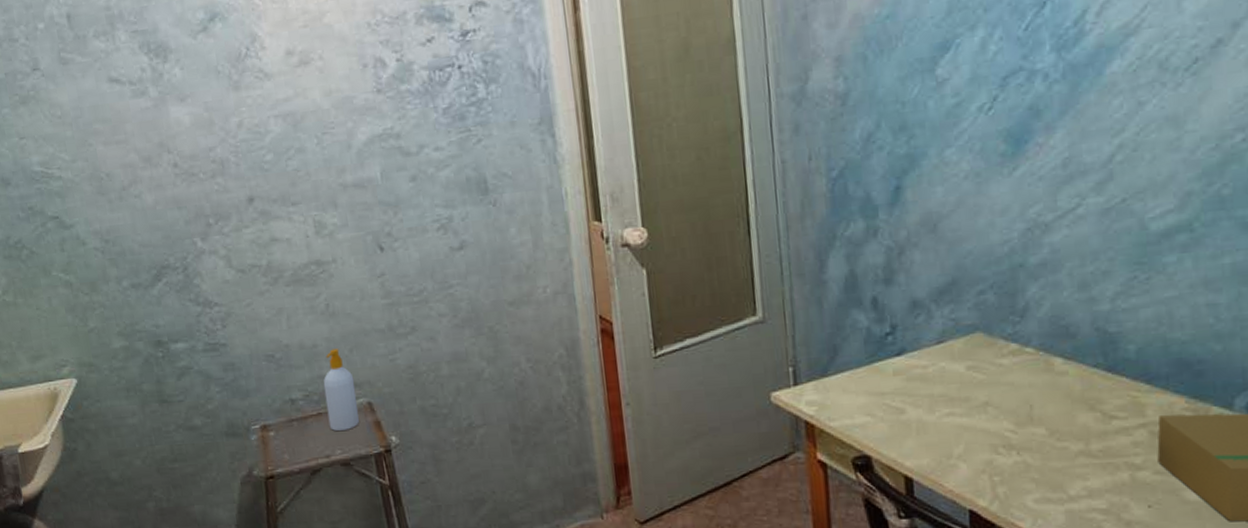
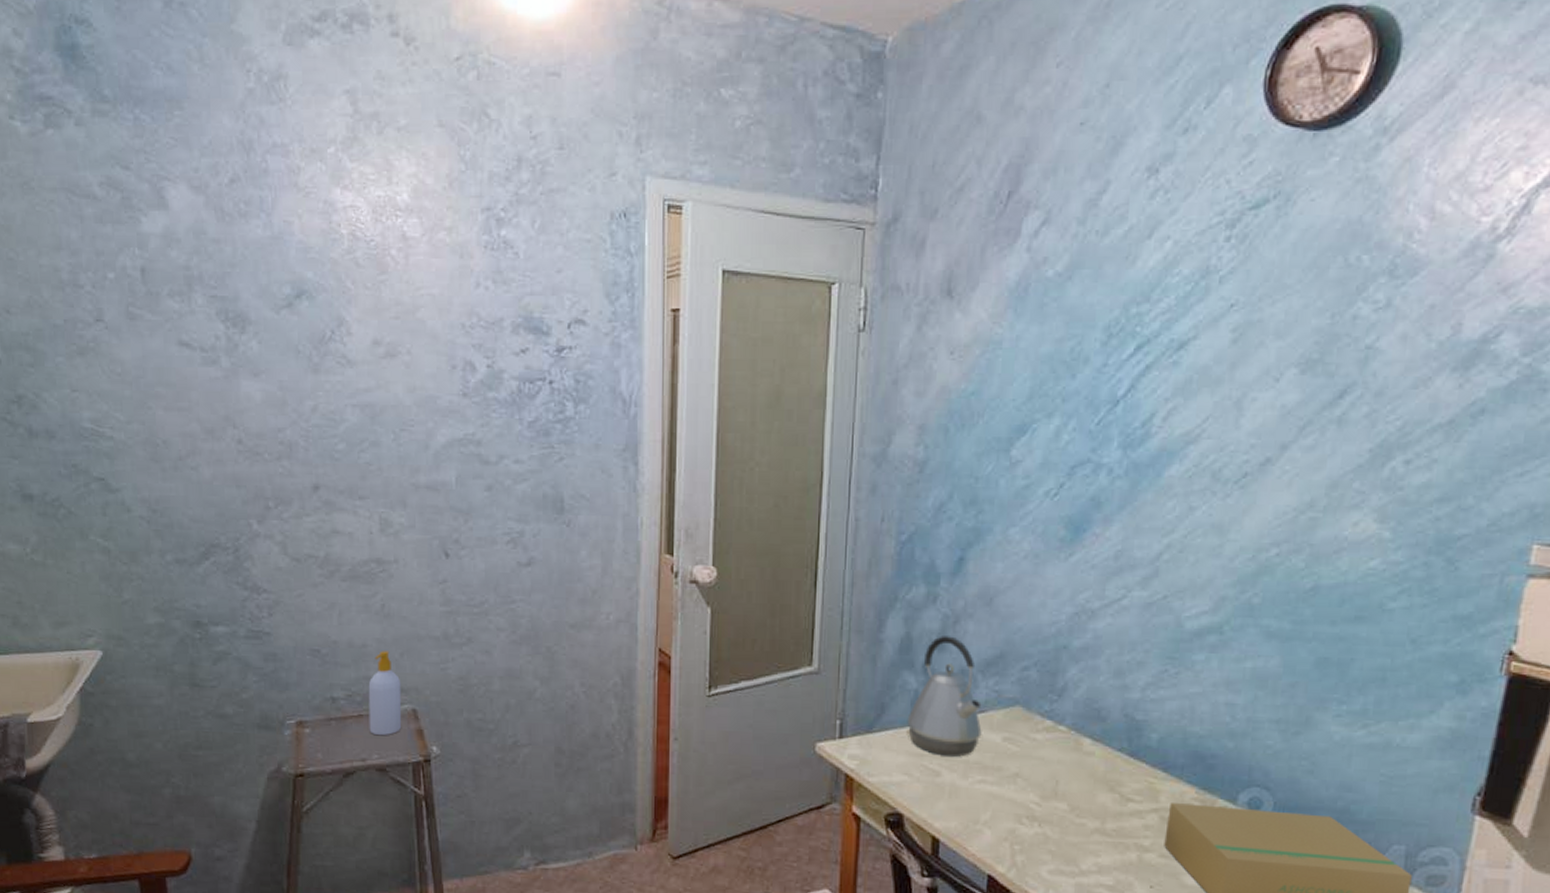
kettle: none [862,268,944,392] -> present [907,636,983,757]

